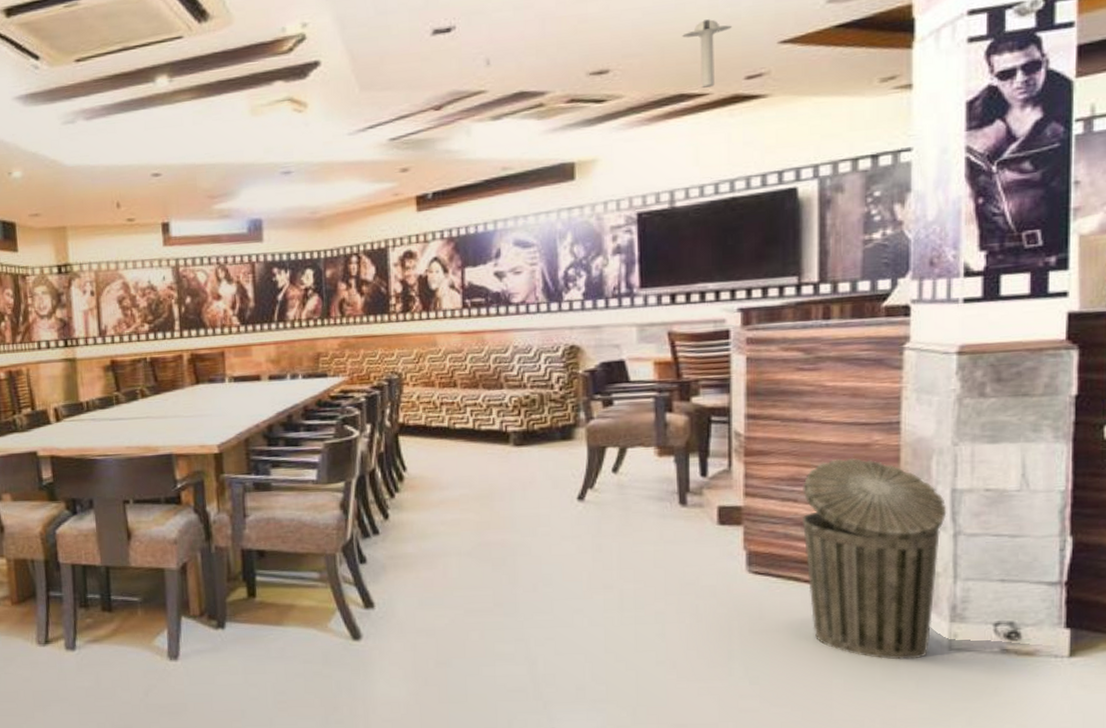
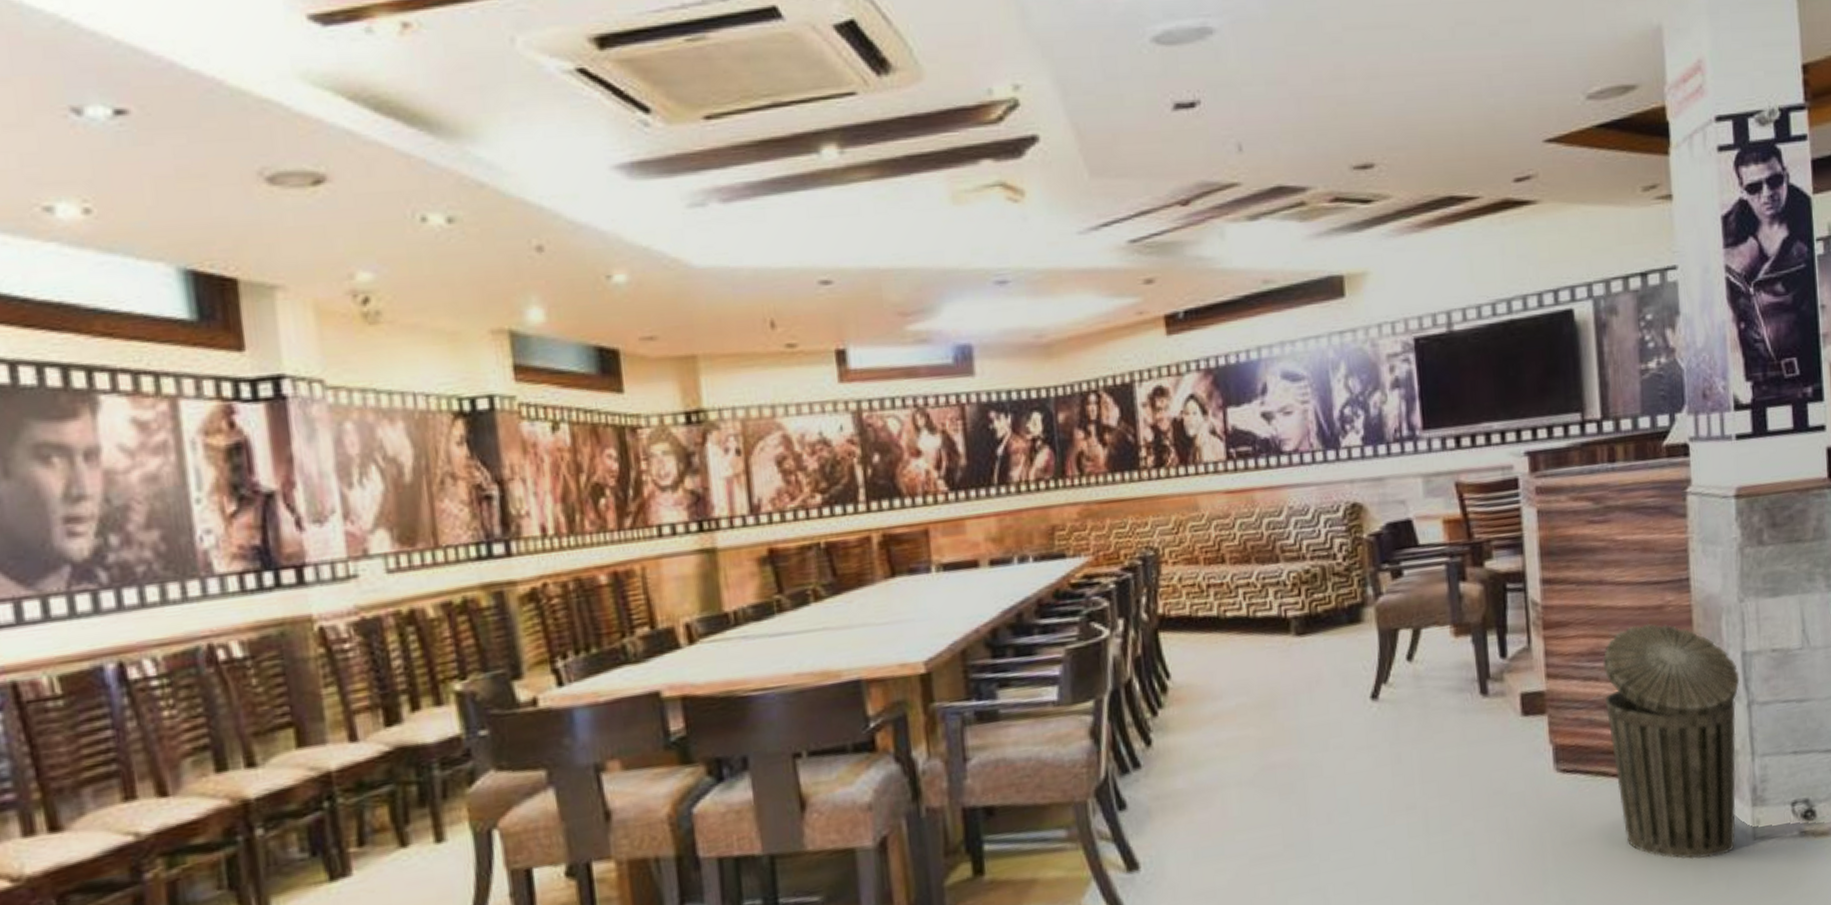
ceiling light: present [682,19,733,88] -> none [1447,110,1498,190]

